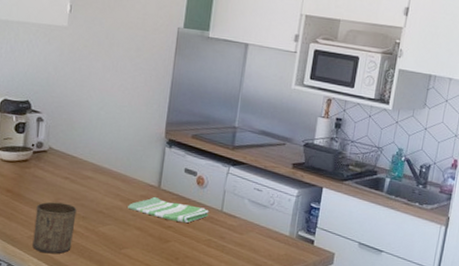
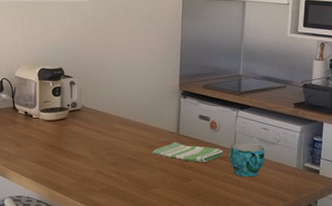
cup: present [32,201,77,254] -> none [75,152,109,197]
cup: none [214,203,256,243] -> present [229,142,265,177]

